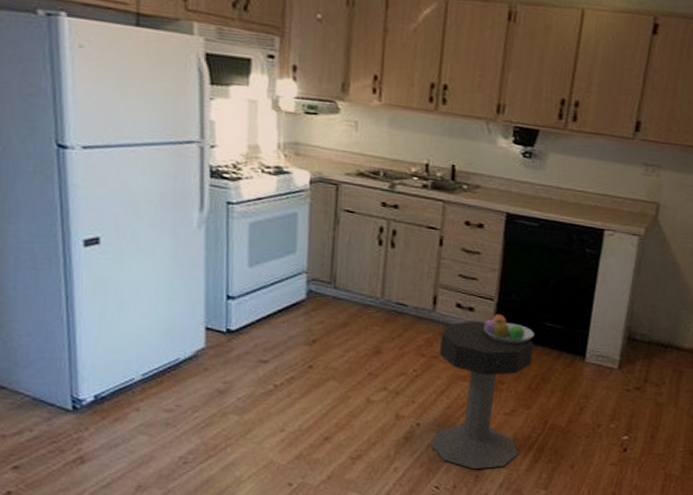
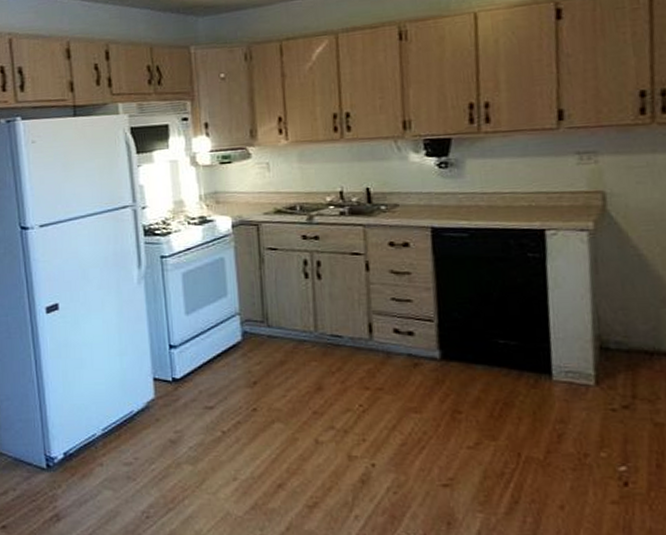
side table: present [430,321,534,470] -> none [383,345,494,515]
fruit bowl: present [483,313,535,344] -> none [427,334,487,367]

